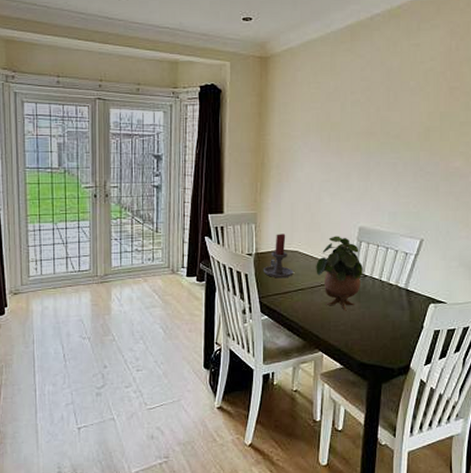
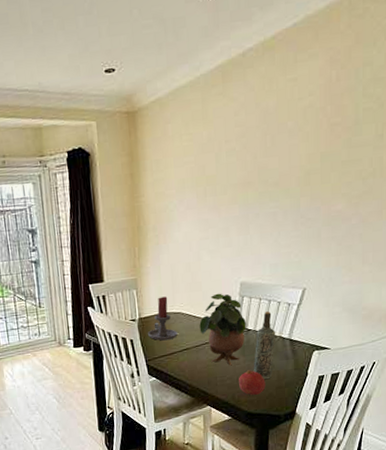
fruit: none [353,317,380,344] -> present [239,370,266,395]
bottle: none [368,259,392,328] -> present [253,311,276,379]

